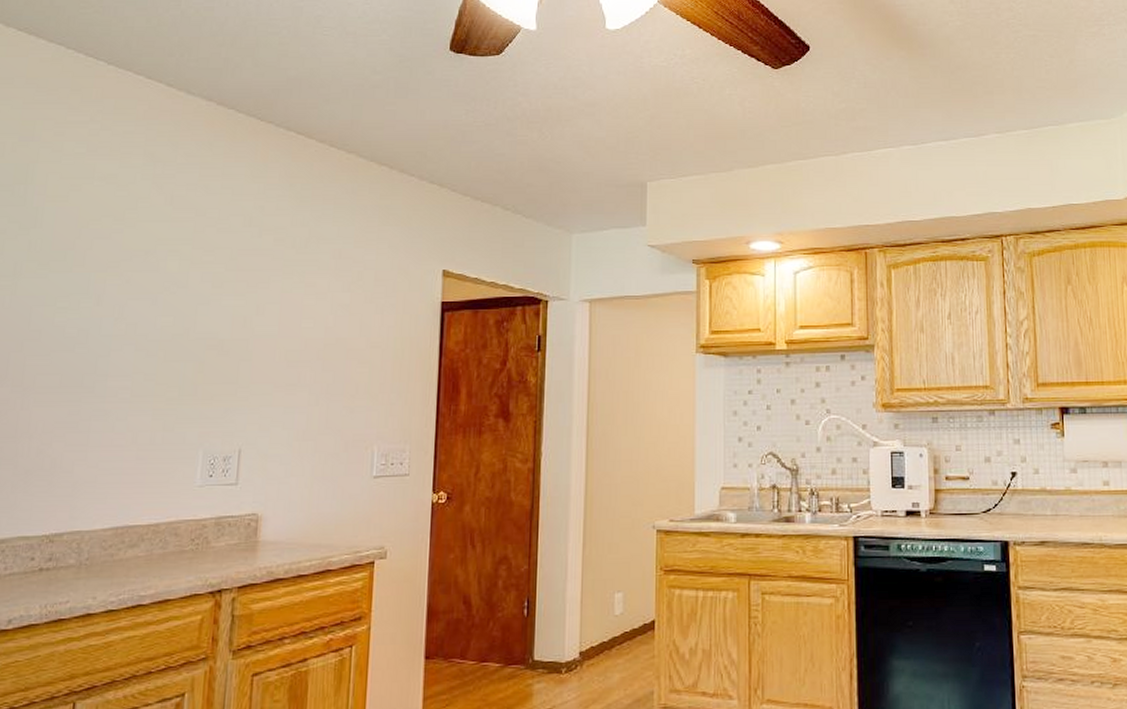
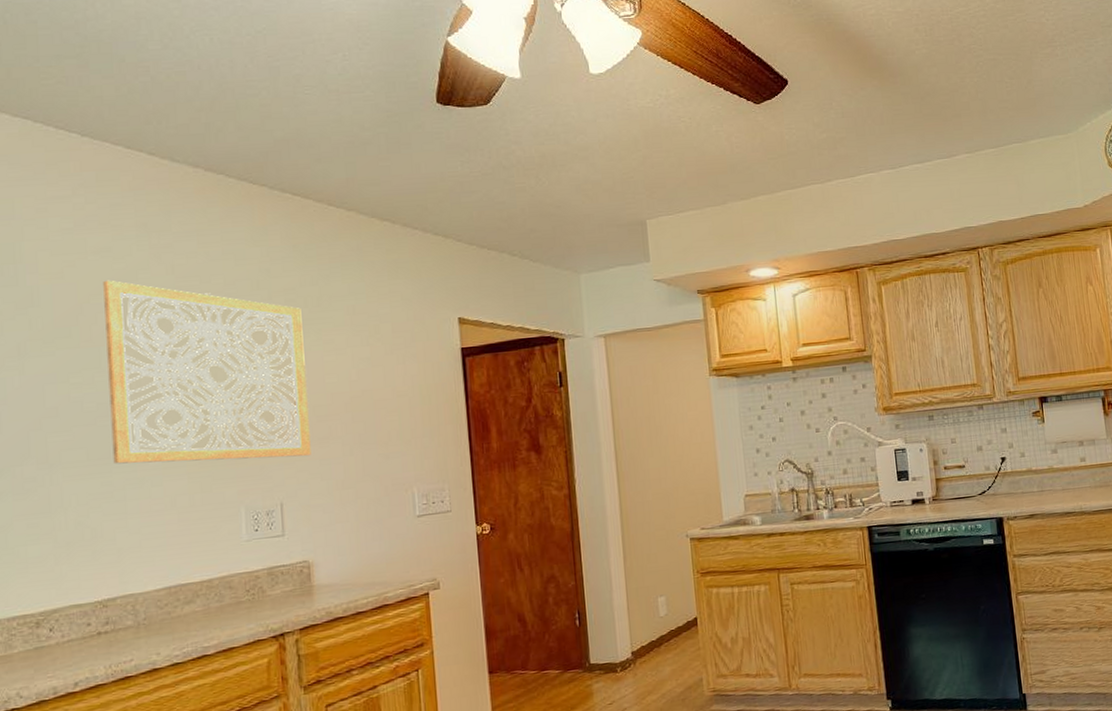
wall art: none [84,206,289,402] -> present [103,280,311,464]

